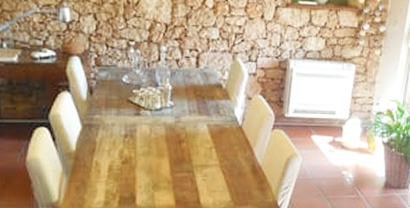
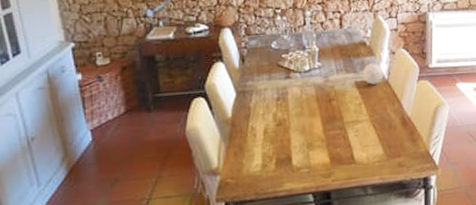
candle: none [215,102,237,129] -> present [362,58,383,85]

